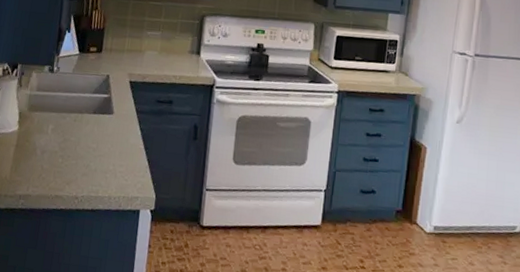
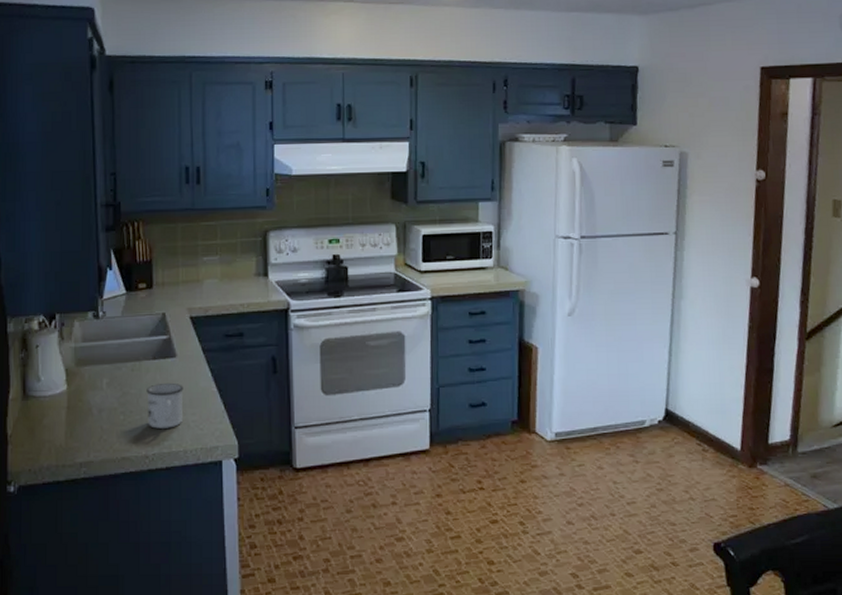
mug: none [81,135,116,176] -> present [146,382,184,429]

